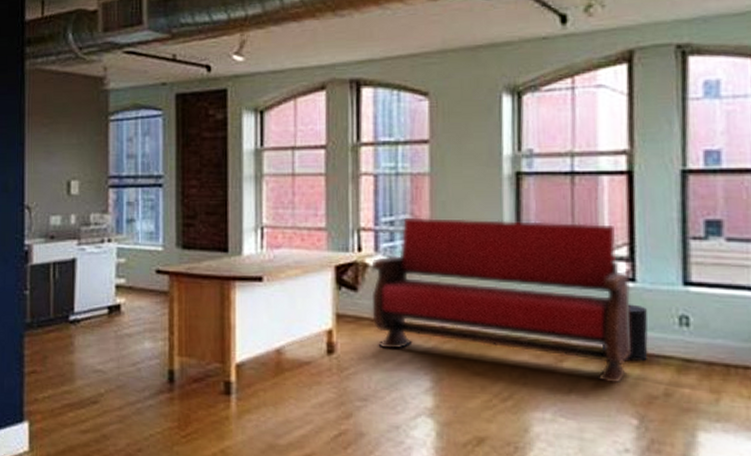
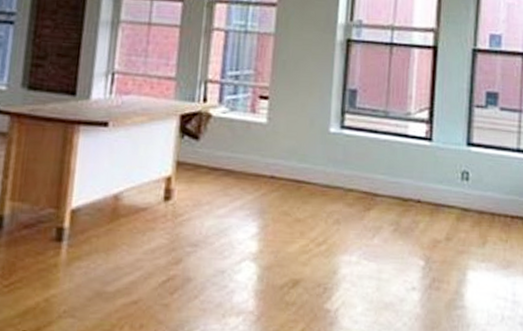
bench: present [371,217,631,383] -> none [210,73,428,229]
cylinder: present [600,304,648,362] -> none [400,160,438,211]

